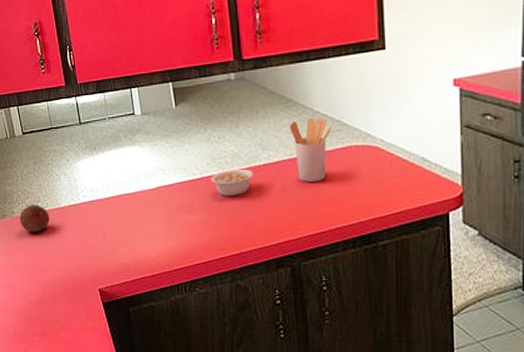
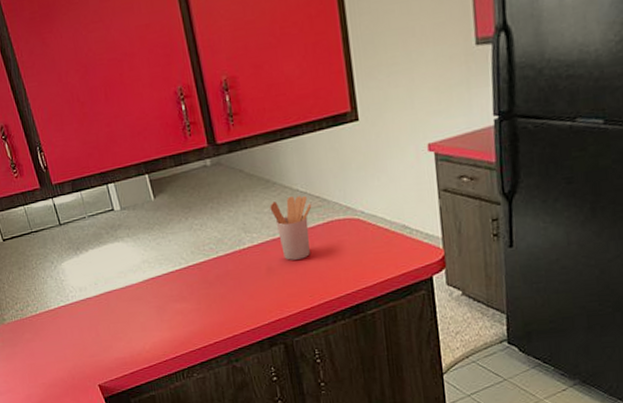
fruit: present [19,204,51,233] -> none [11,309,42,338]
legume: present [211,168,261,196] -> none [197,251,246,282]

